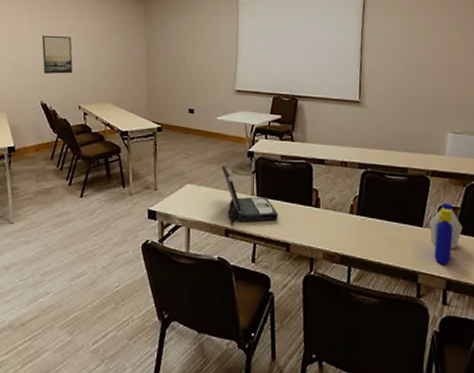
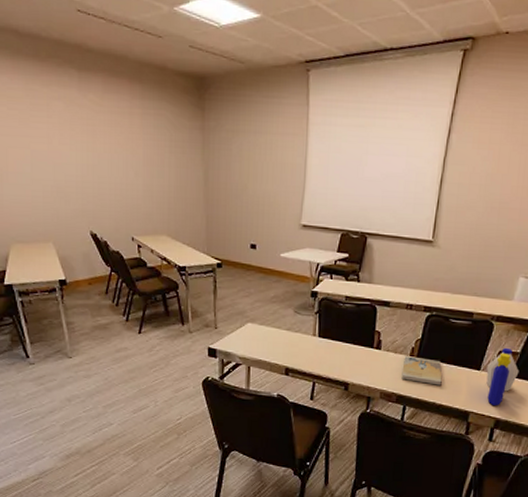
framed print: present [42,35,73,74] -> none [86,154,123,201]
laptop: present [221,165,279,224] -> none [283,304,340,363]
book: none [343,214,385,244] -> present [401,356,443,386]

